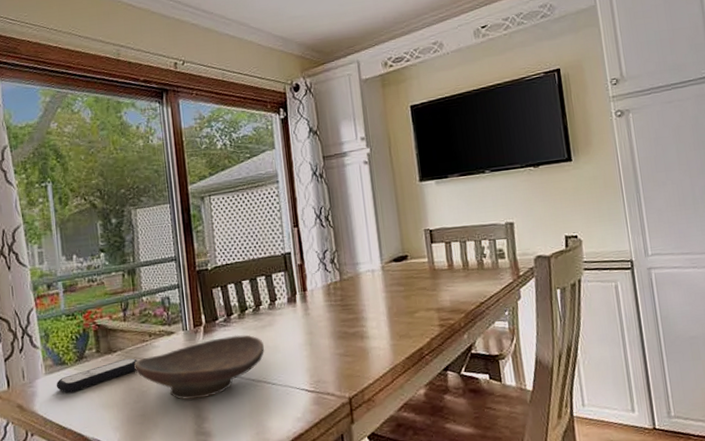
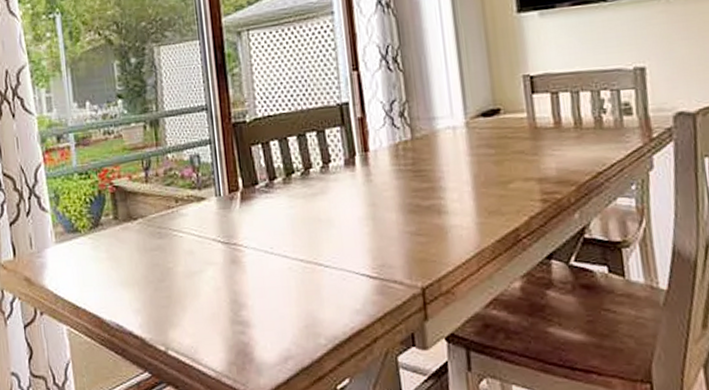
remote control: present [56,358,137,393] -> none [68,227,162,266]
decorative bowl: present [134,335,264,400] -> none [158,204,315,281]

